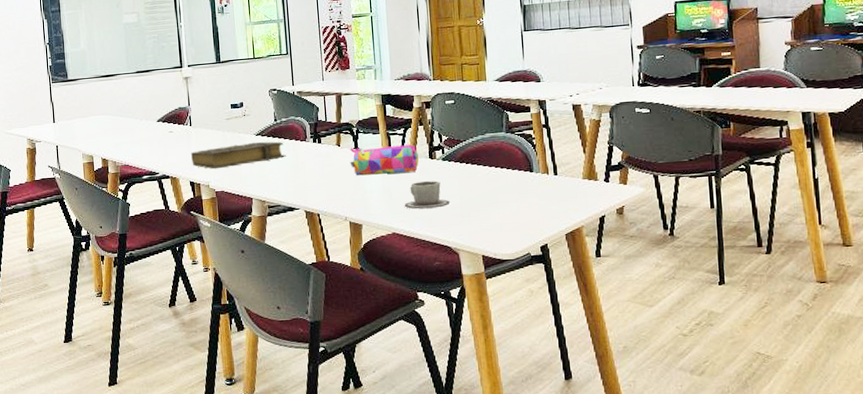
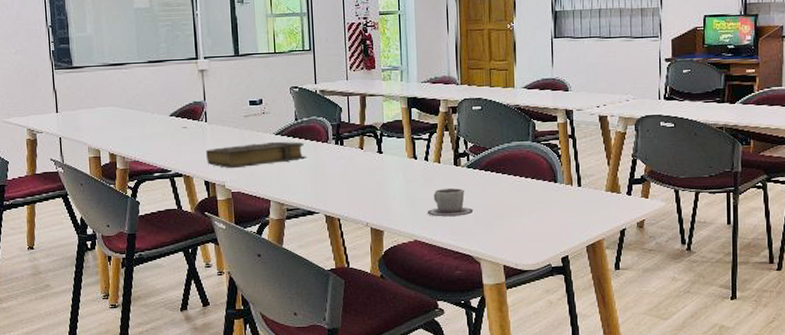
pencil case: present [350,144,419,175] -> none [372,150,443,180]

